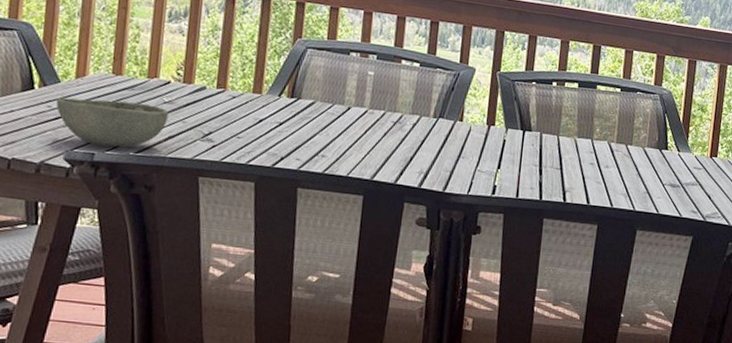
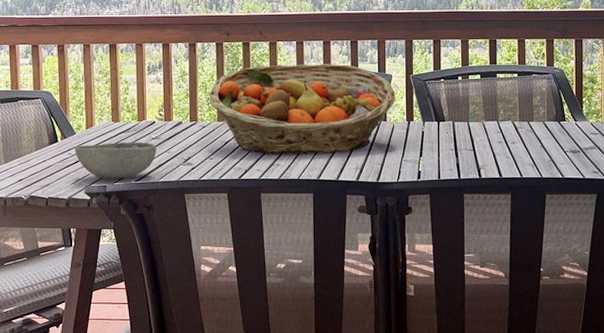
fruit basket: none [244,32,478,152] -> present [209,64,396,154]

